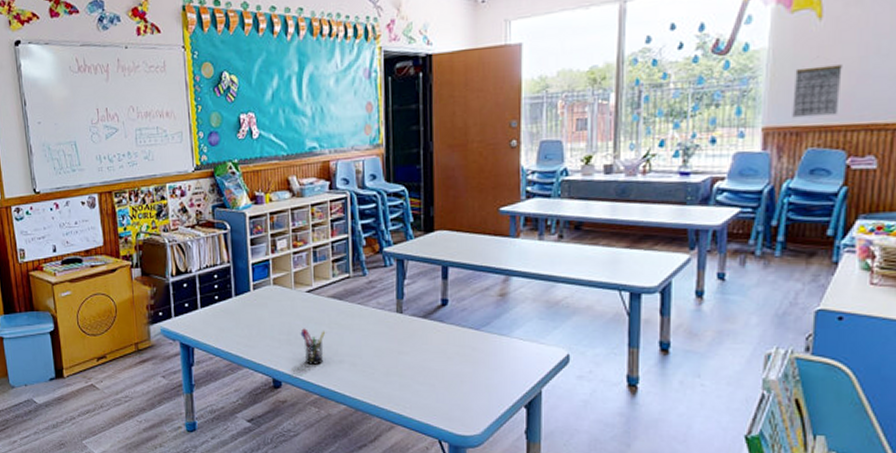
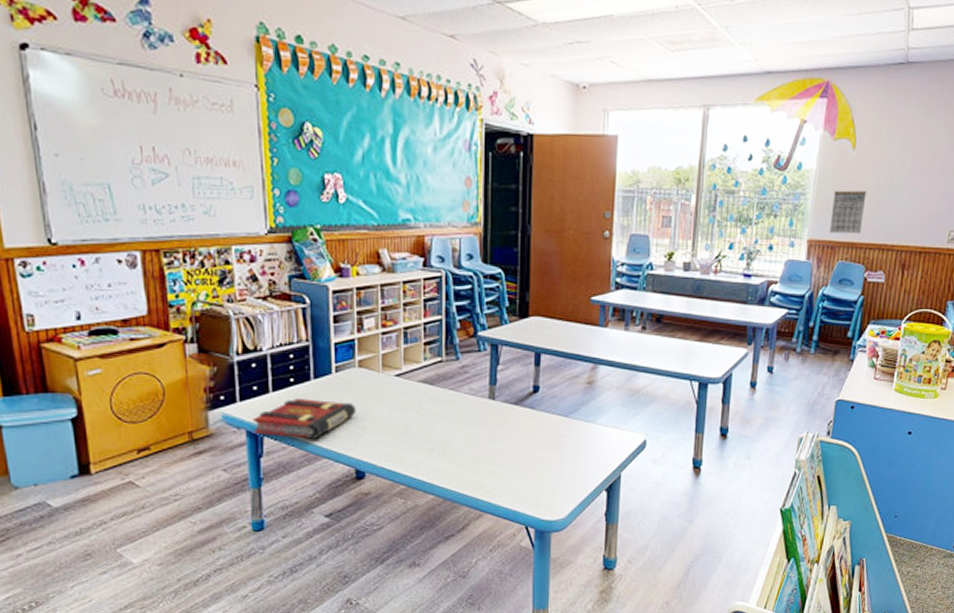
book: none [185,313,272,351] -> present [252,397,356,440]
pen holder: present [300,328,326,365] -> none [387,415,415,454]

